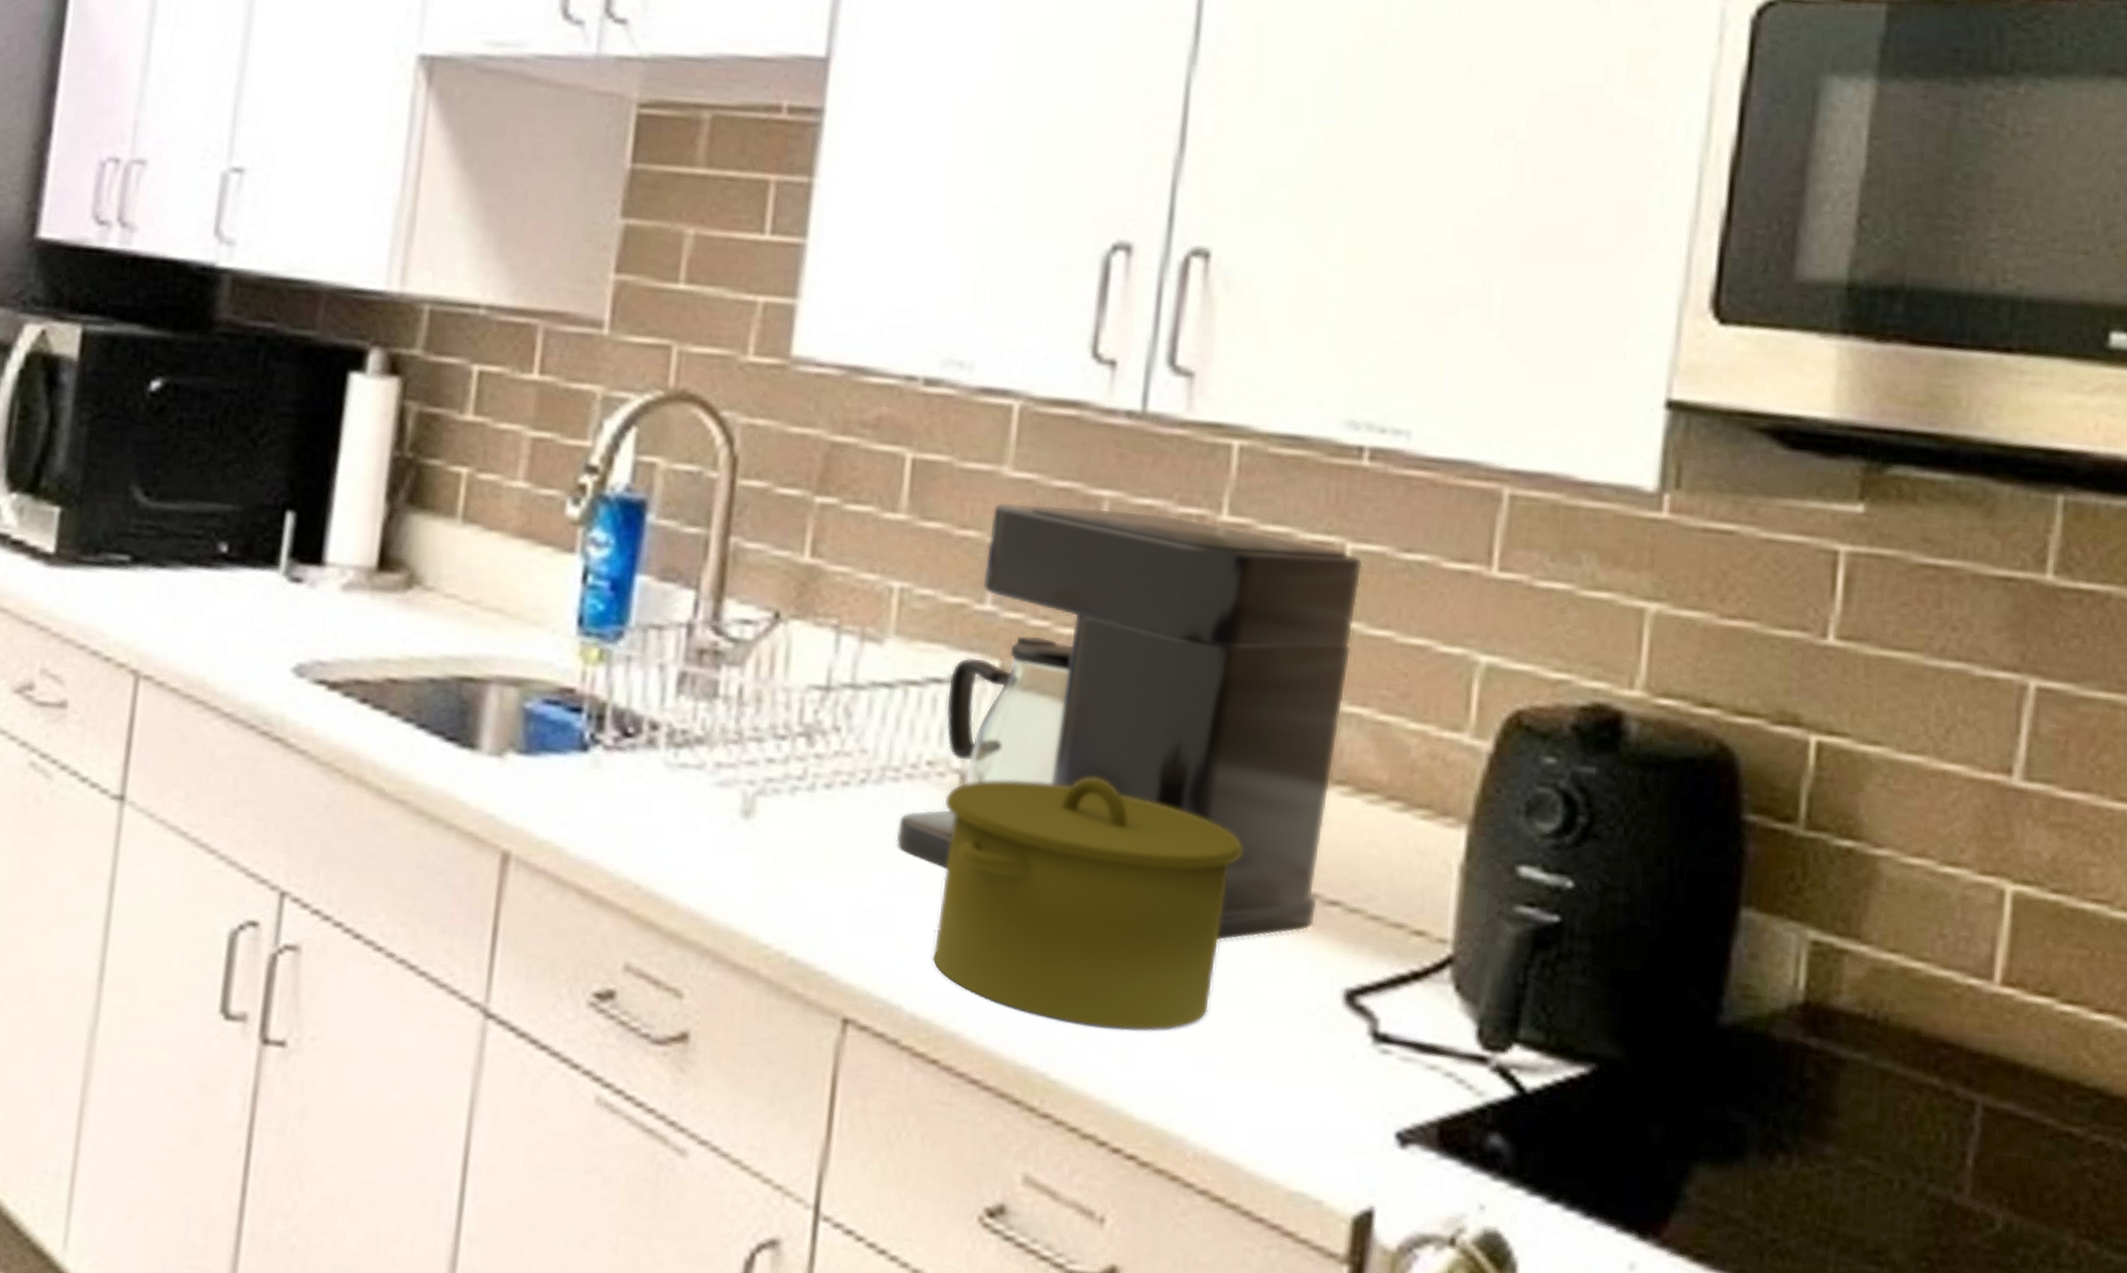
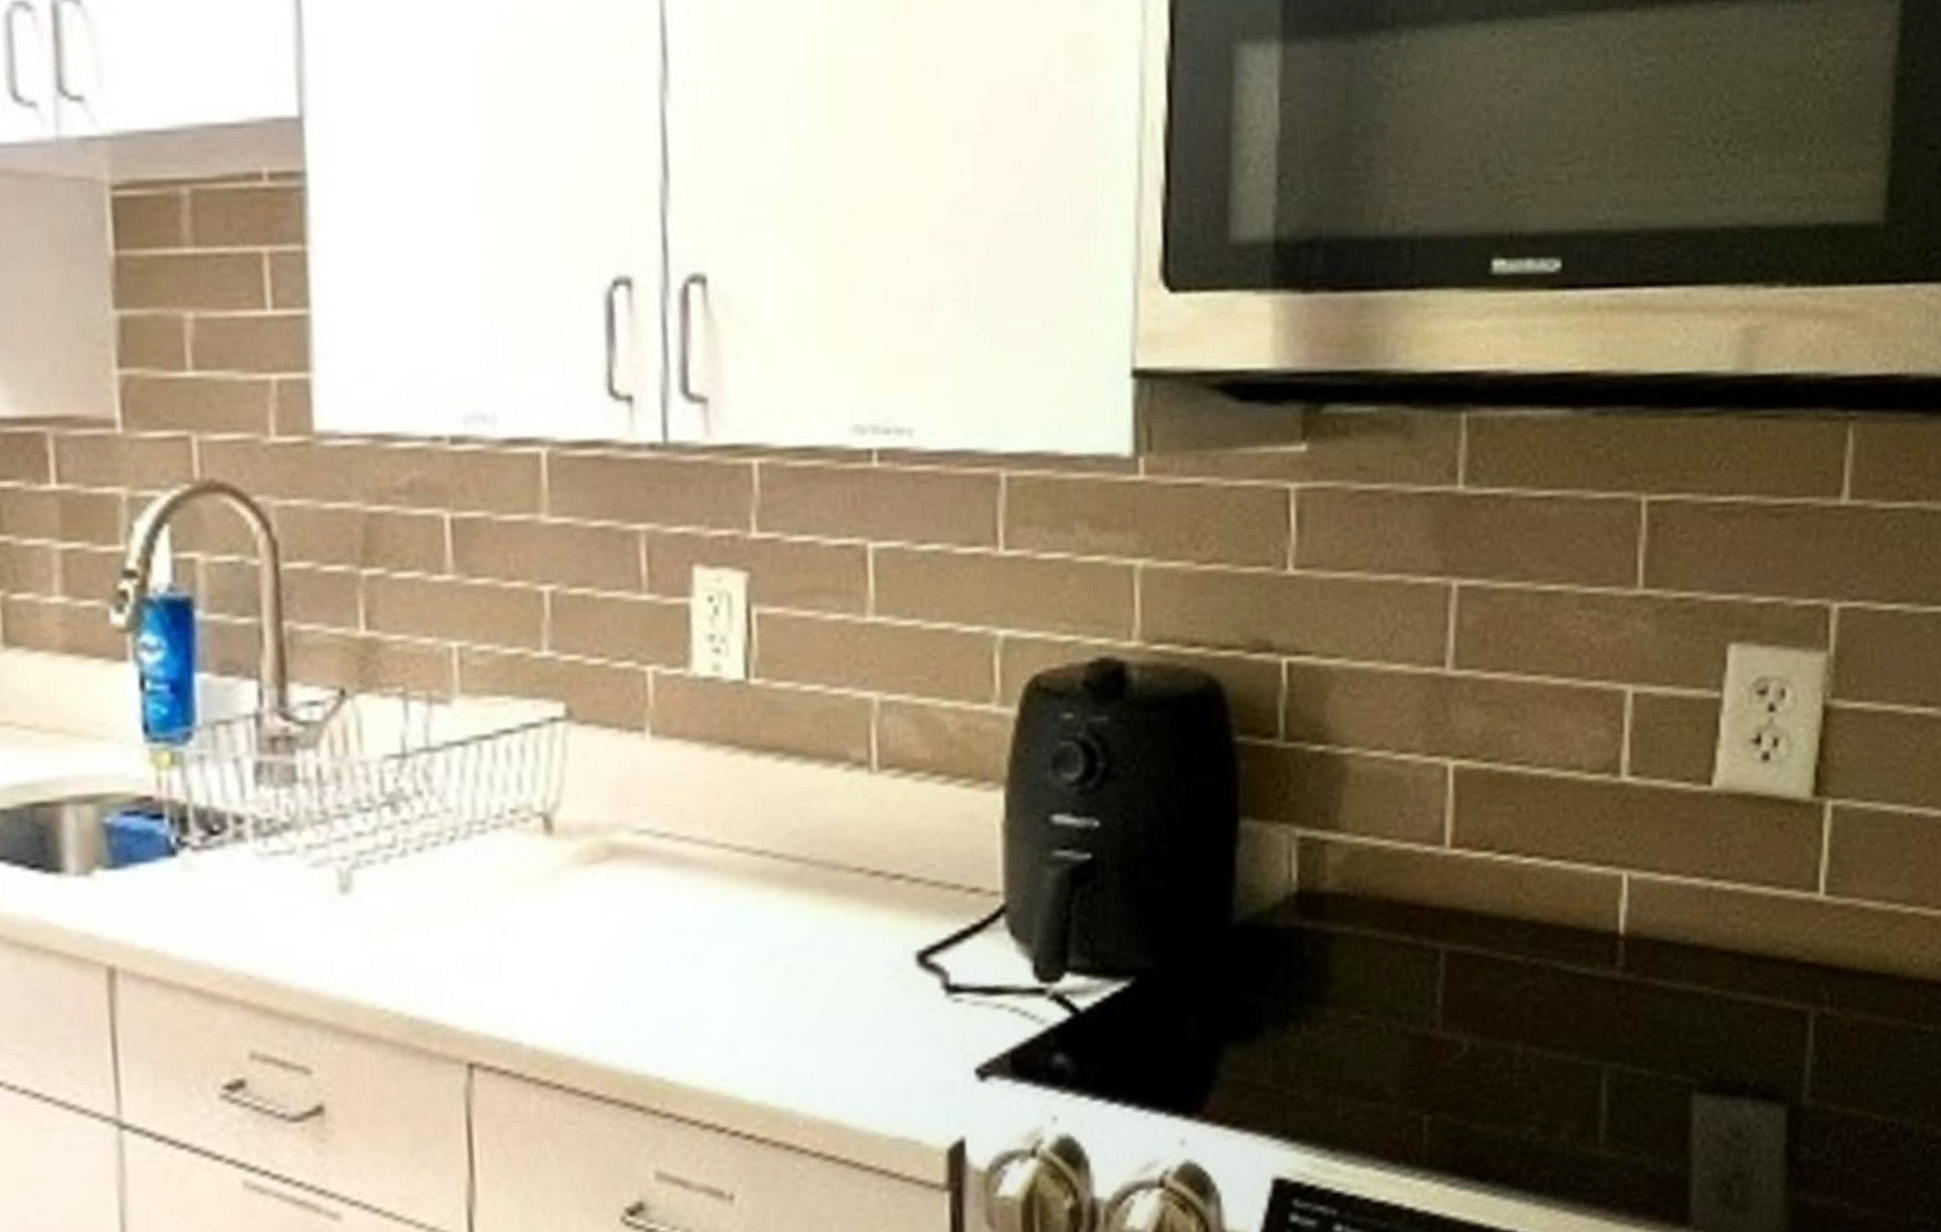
coffee maker: present [896,502,1363,941] -> none [491,540,885,929]
cooking pot: present [932,776,1244,1031] -> none [532,798,812,1028]

